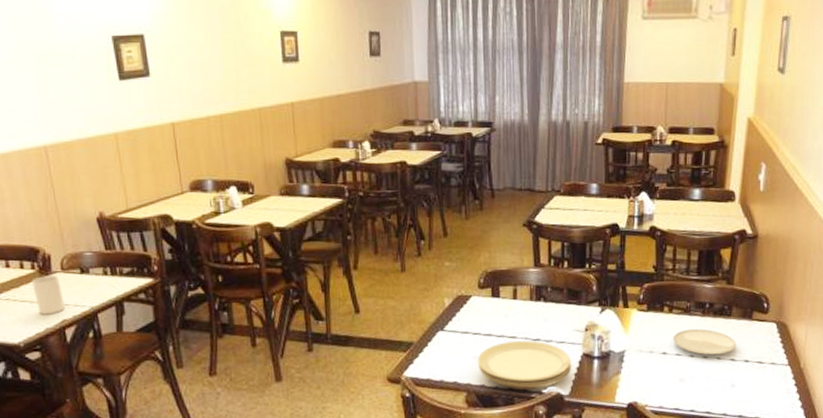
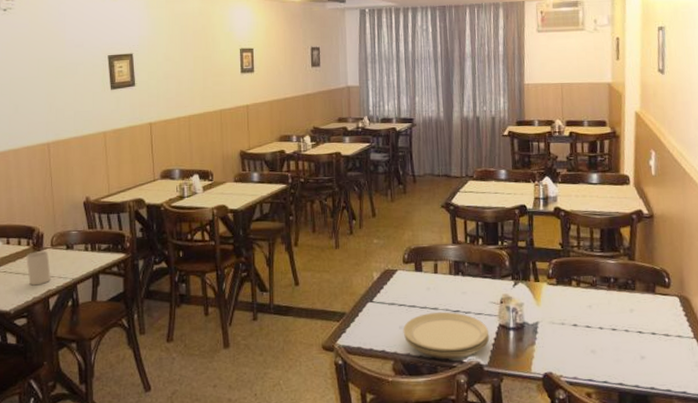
plate: present [673,329,737,355] -> none [582,302,643,328]

